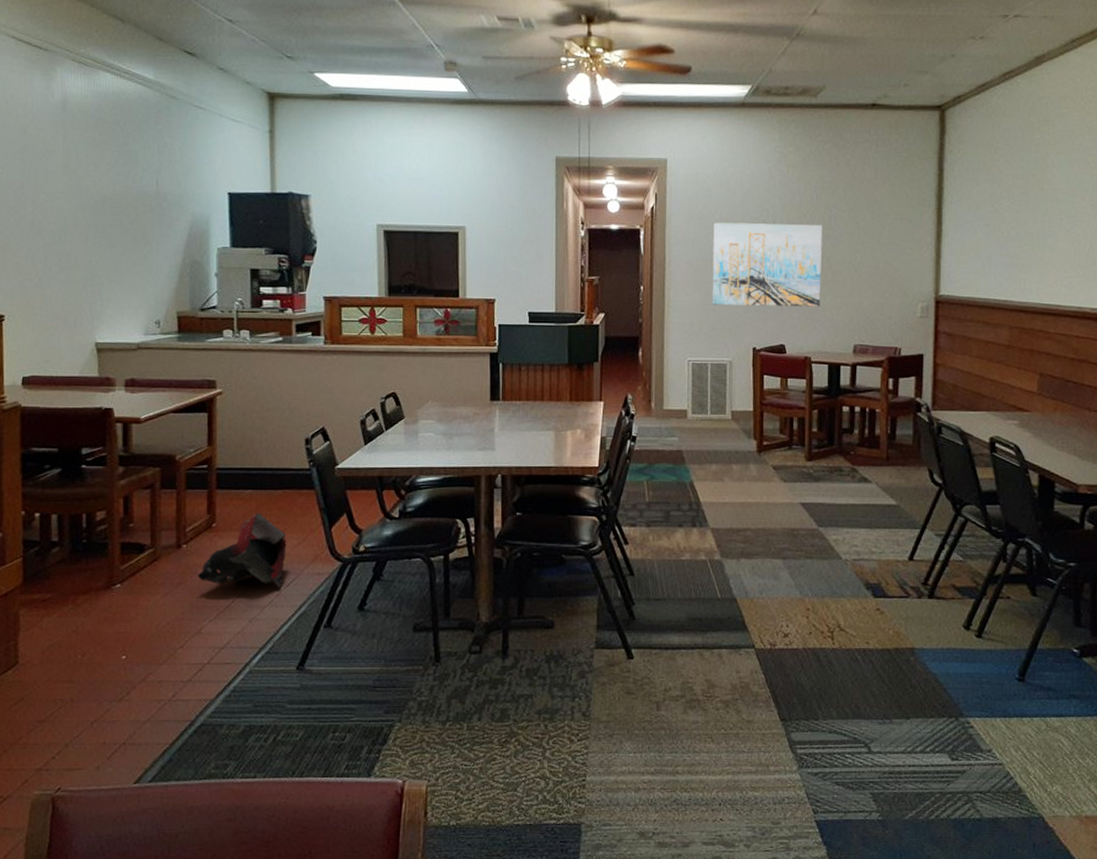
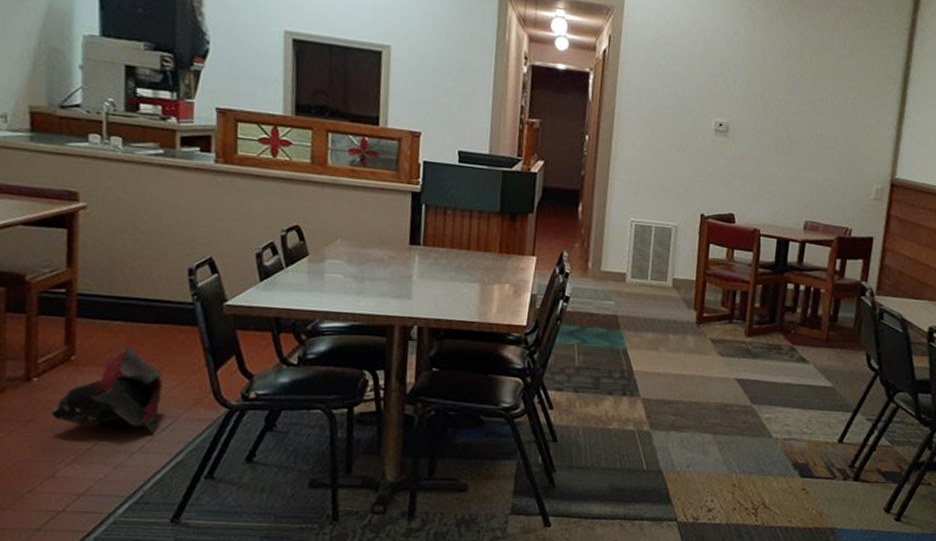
wall art: present [712,222,822,307] -> none [661,74,785,178]

